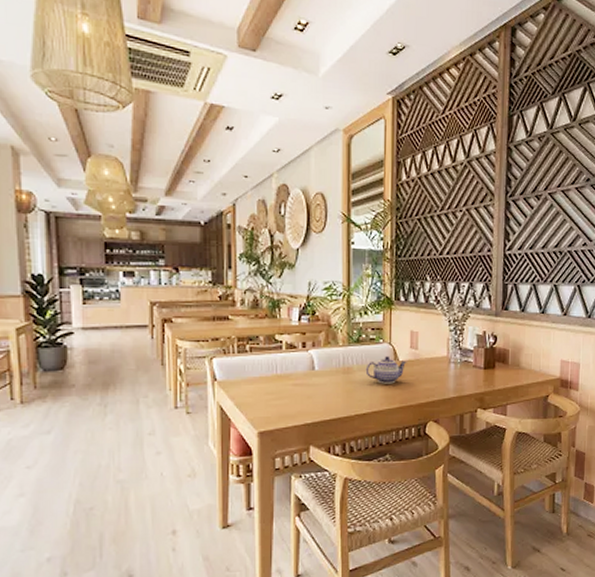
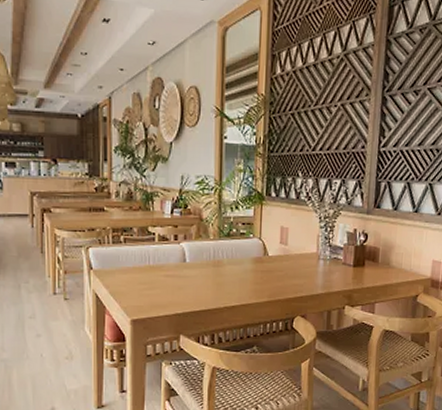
teapot: present [365,356,407,384] -> none [235,251,277,278]

